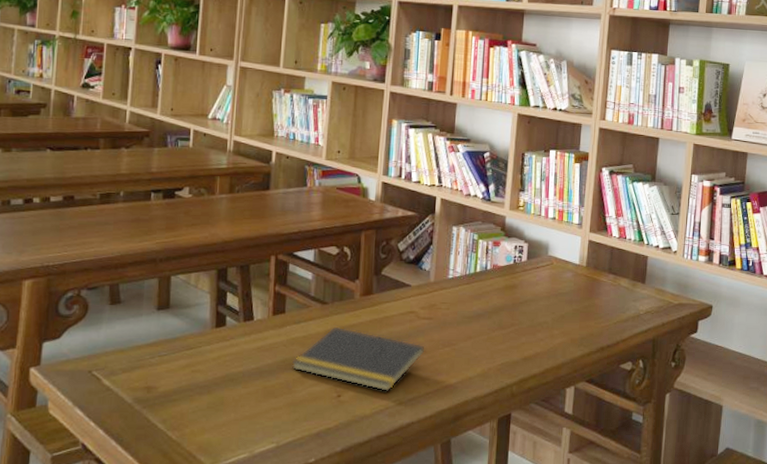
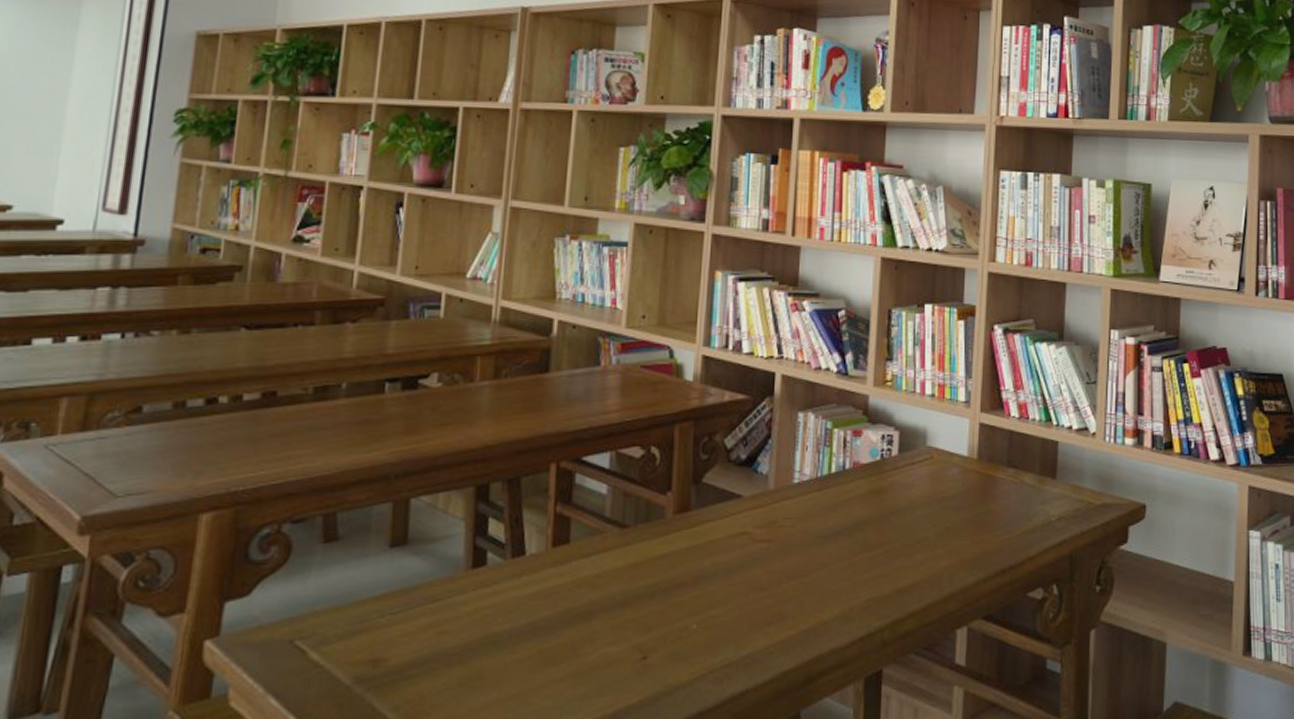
notepad: present [292,326,426,392] -> none [579,558,765,649]

